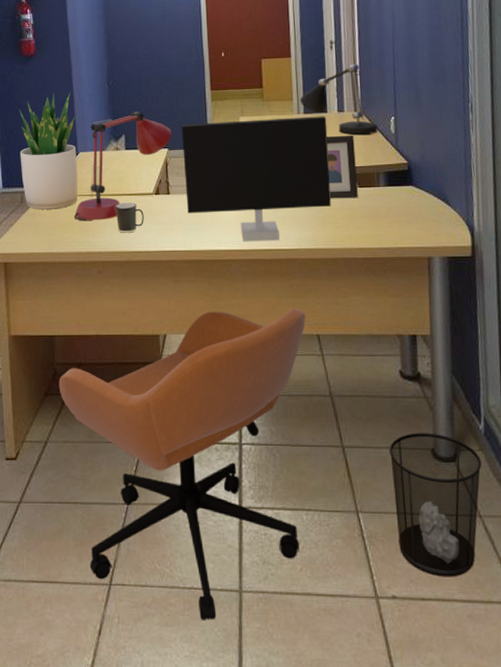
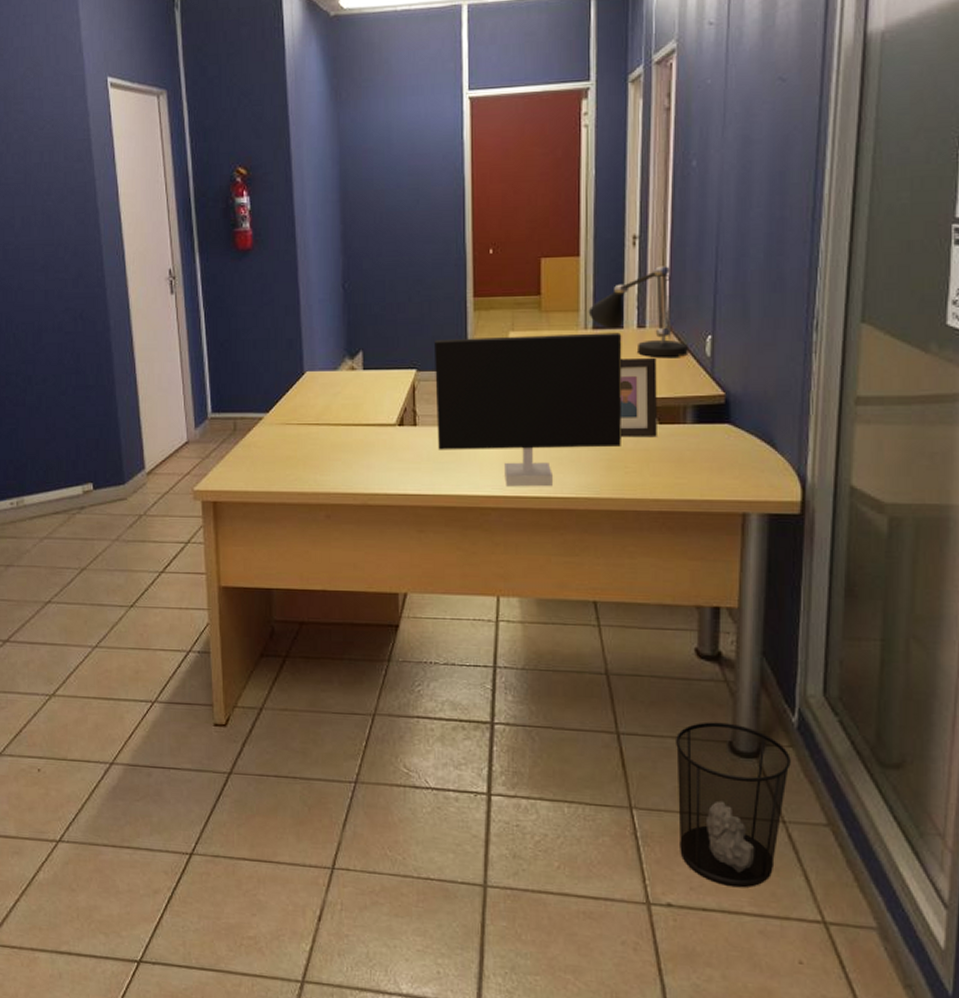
planter: present [18,92,78,210] -> none [231,296,304,440]
office chair: present [58,308,306,620] -> none [276,568,580,914]
desk lamp: present [74,111,172,221] -> none [298,321,422,456]
mug: present [115,202,144,233] -> none [348,435,384,471]

